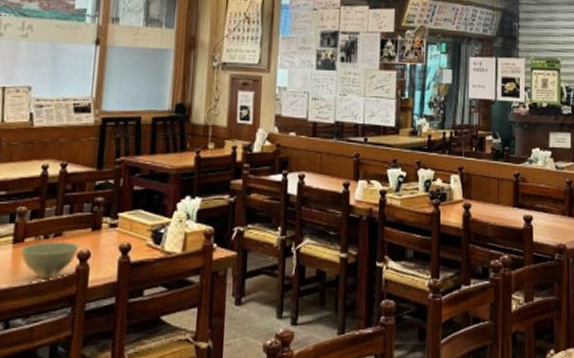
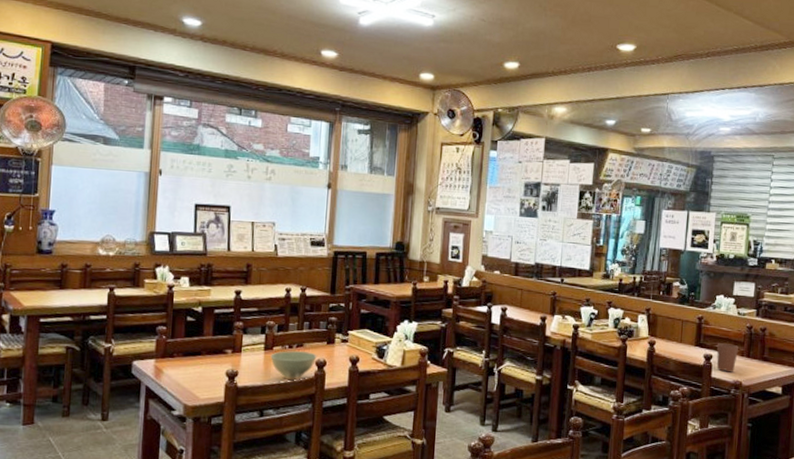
cup: none [536,202,559,235] -> present [716,343,738,373]

